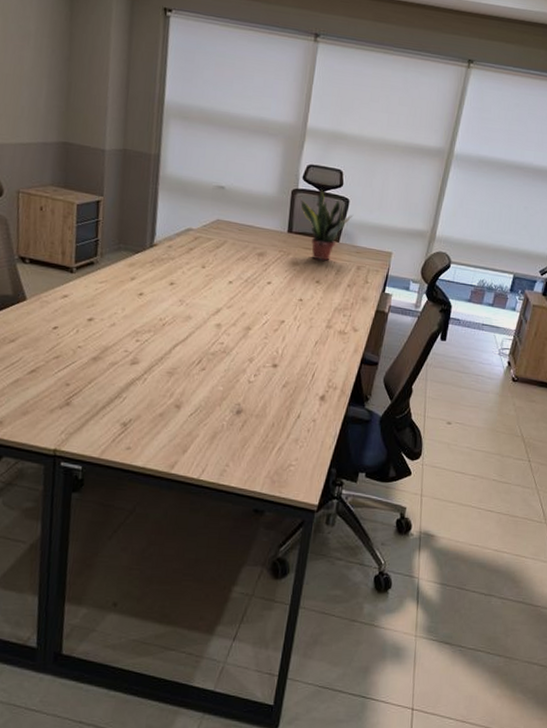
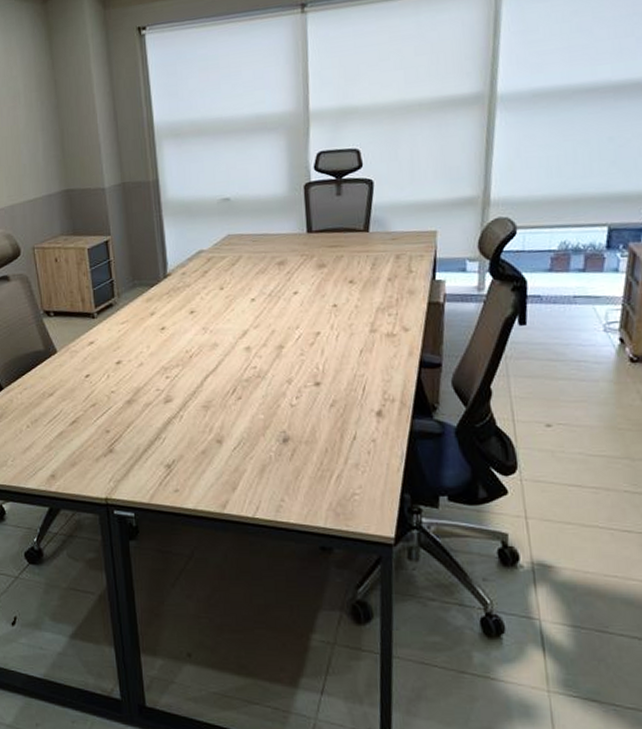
potted plant: present [300,189,354,261] -> none [316,176,382,257]

